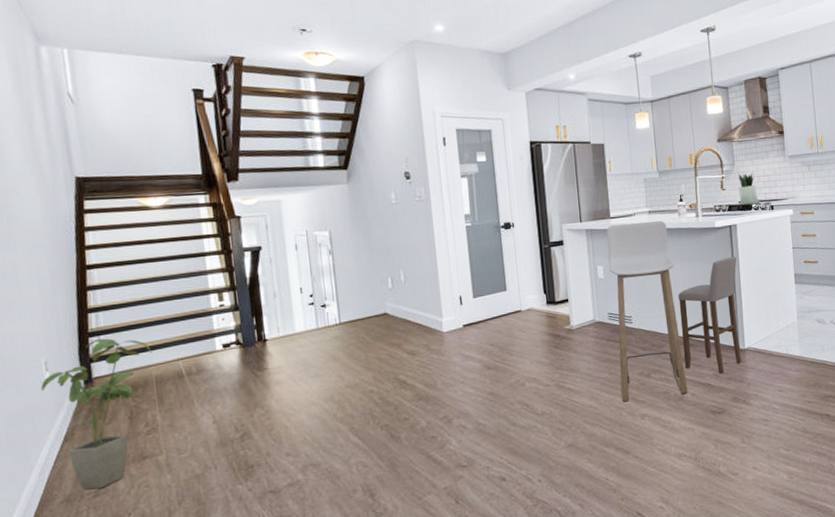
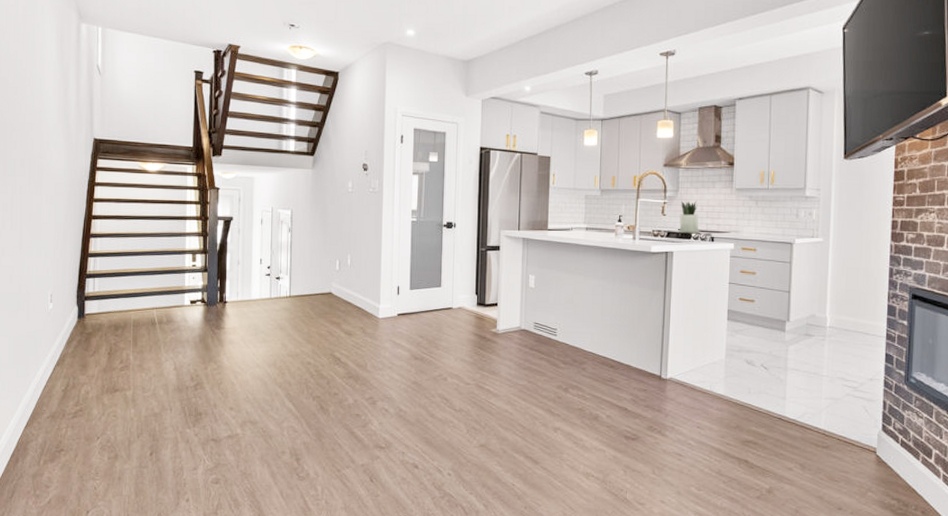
house plant: present [41,338,153,490] -> none [45,281,134,411]
bar stool: present [606,220,688,403] -> none [537,236,606,414]
bar stool: present [678,257,742,373] -> none [603,284,669,400]

